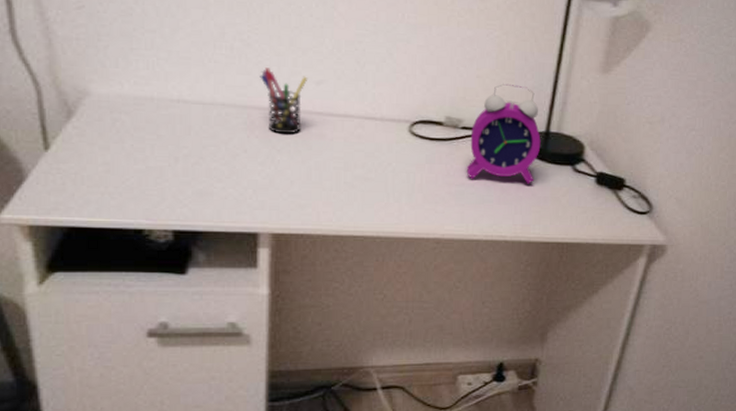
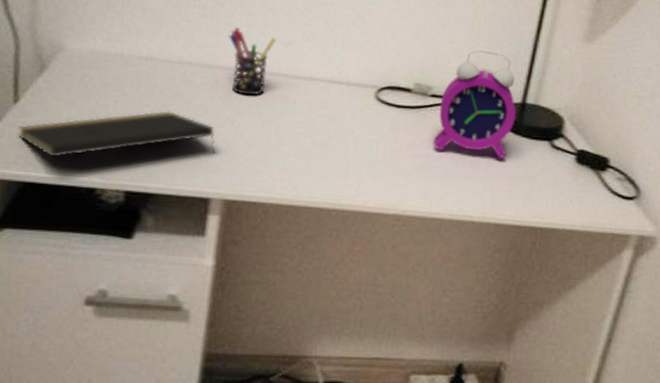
notepad: none [53,152,259,202] -> present [18,111,216,158]

